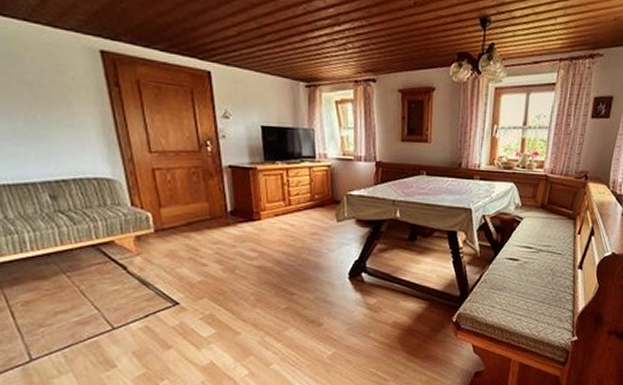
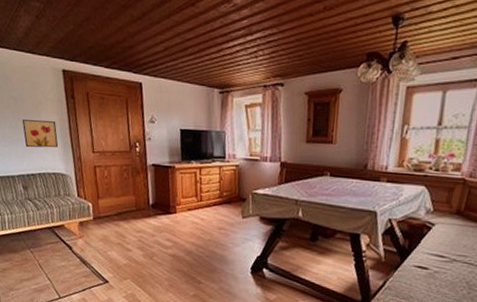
wall art: none [43,111,100,147] -> present [22,120,59,148]

